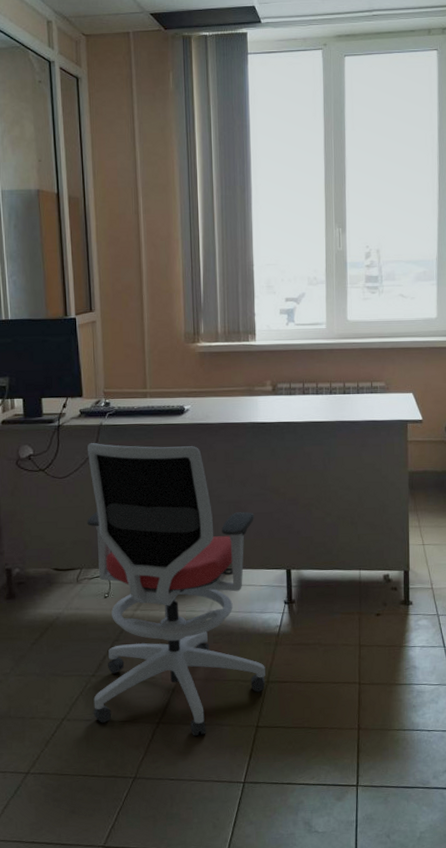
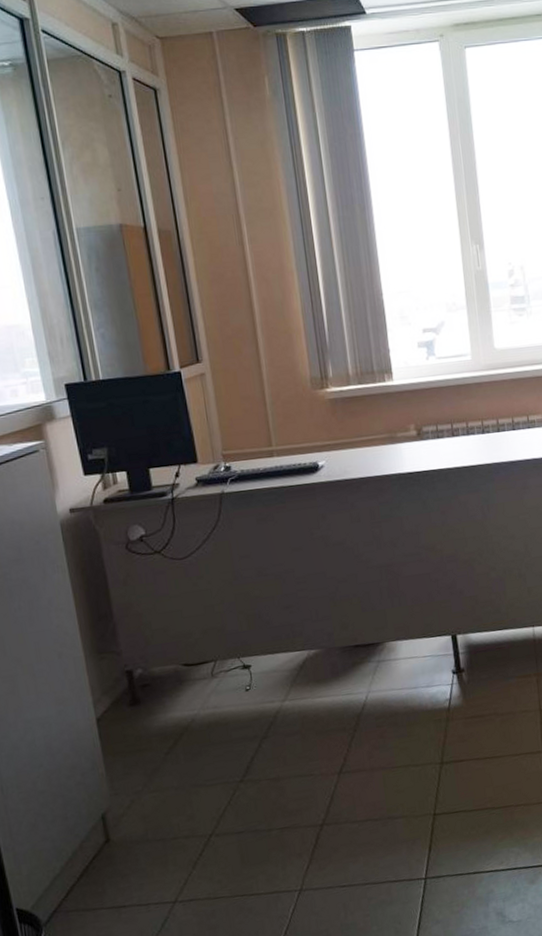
office chair: present [87,443,266,737] -> none [209,507,440,835]

